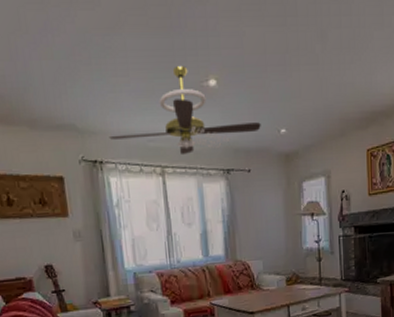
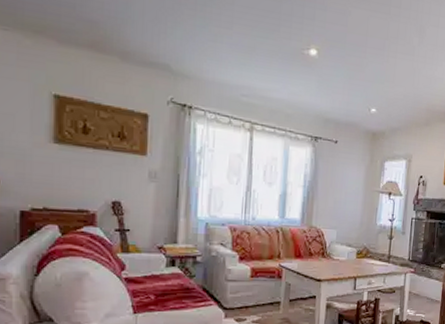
ceiling fan: present [109,66,261,156] -> none [203,30,354,116]

